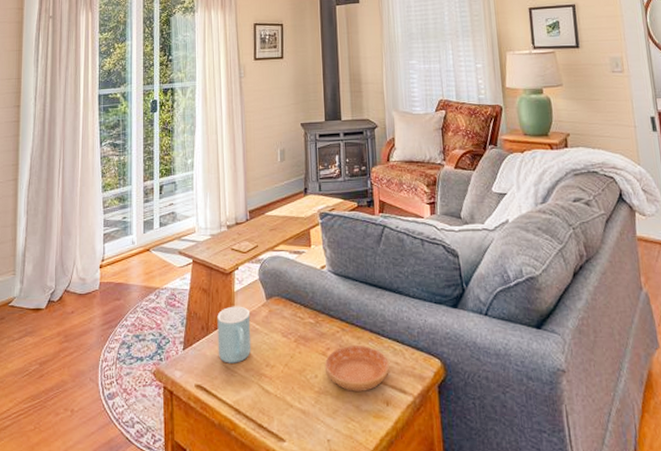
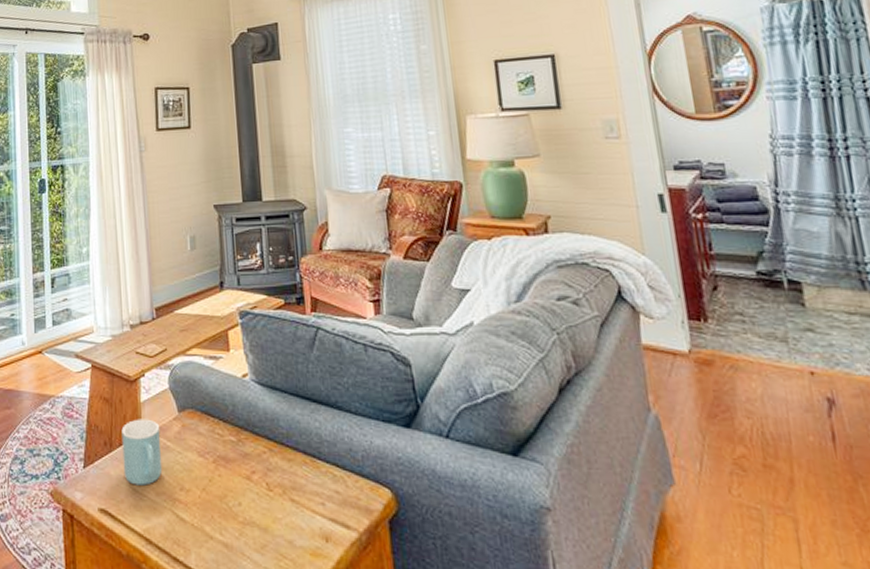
saucer: present [324,346,390,391] -> none [249,469,329,524]

